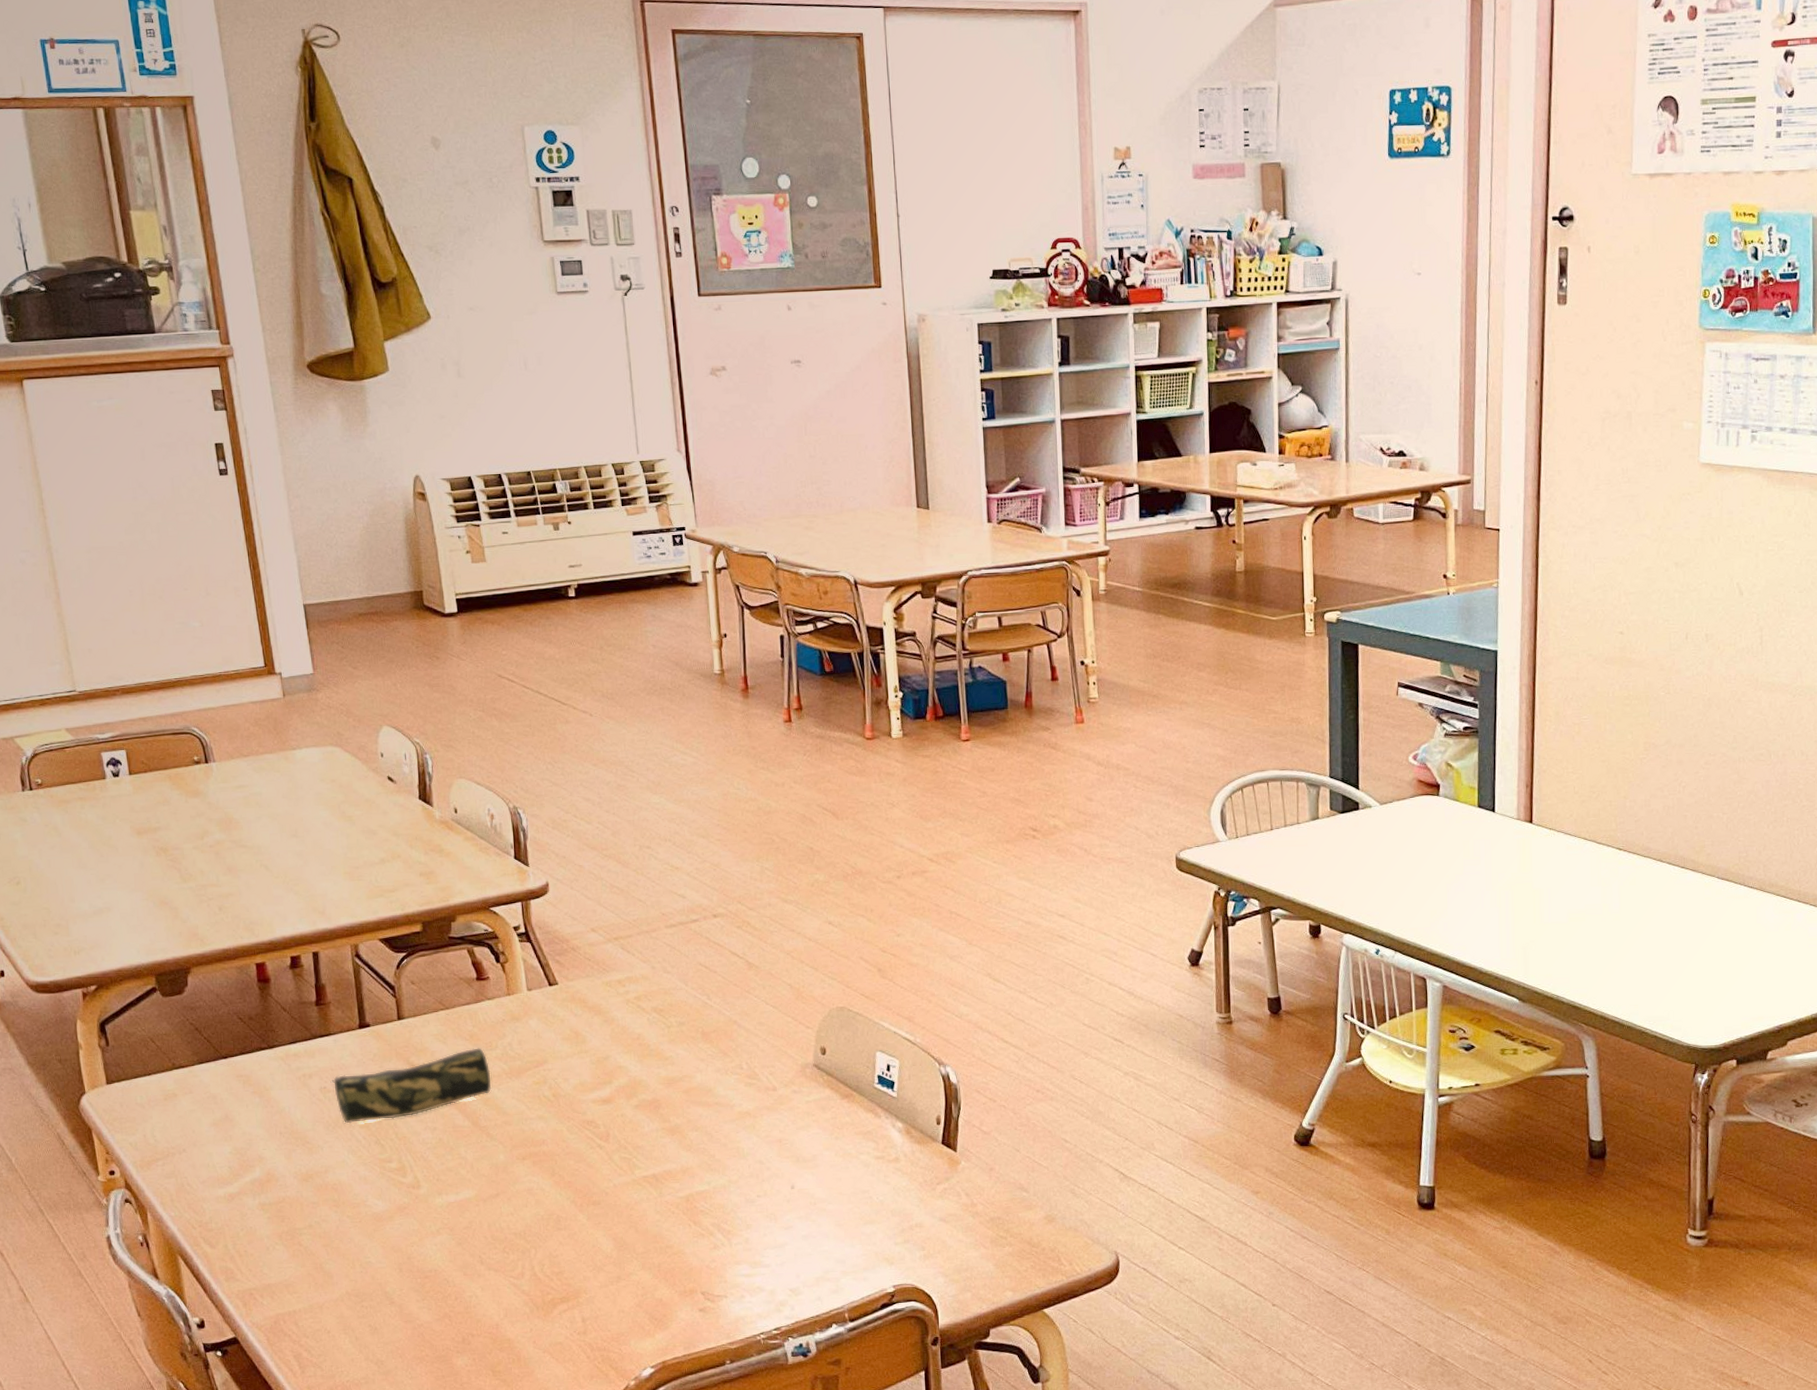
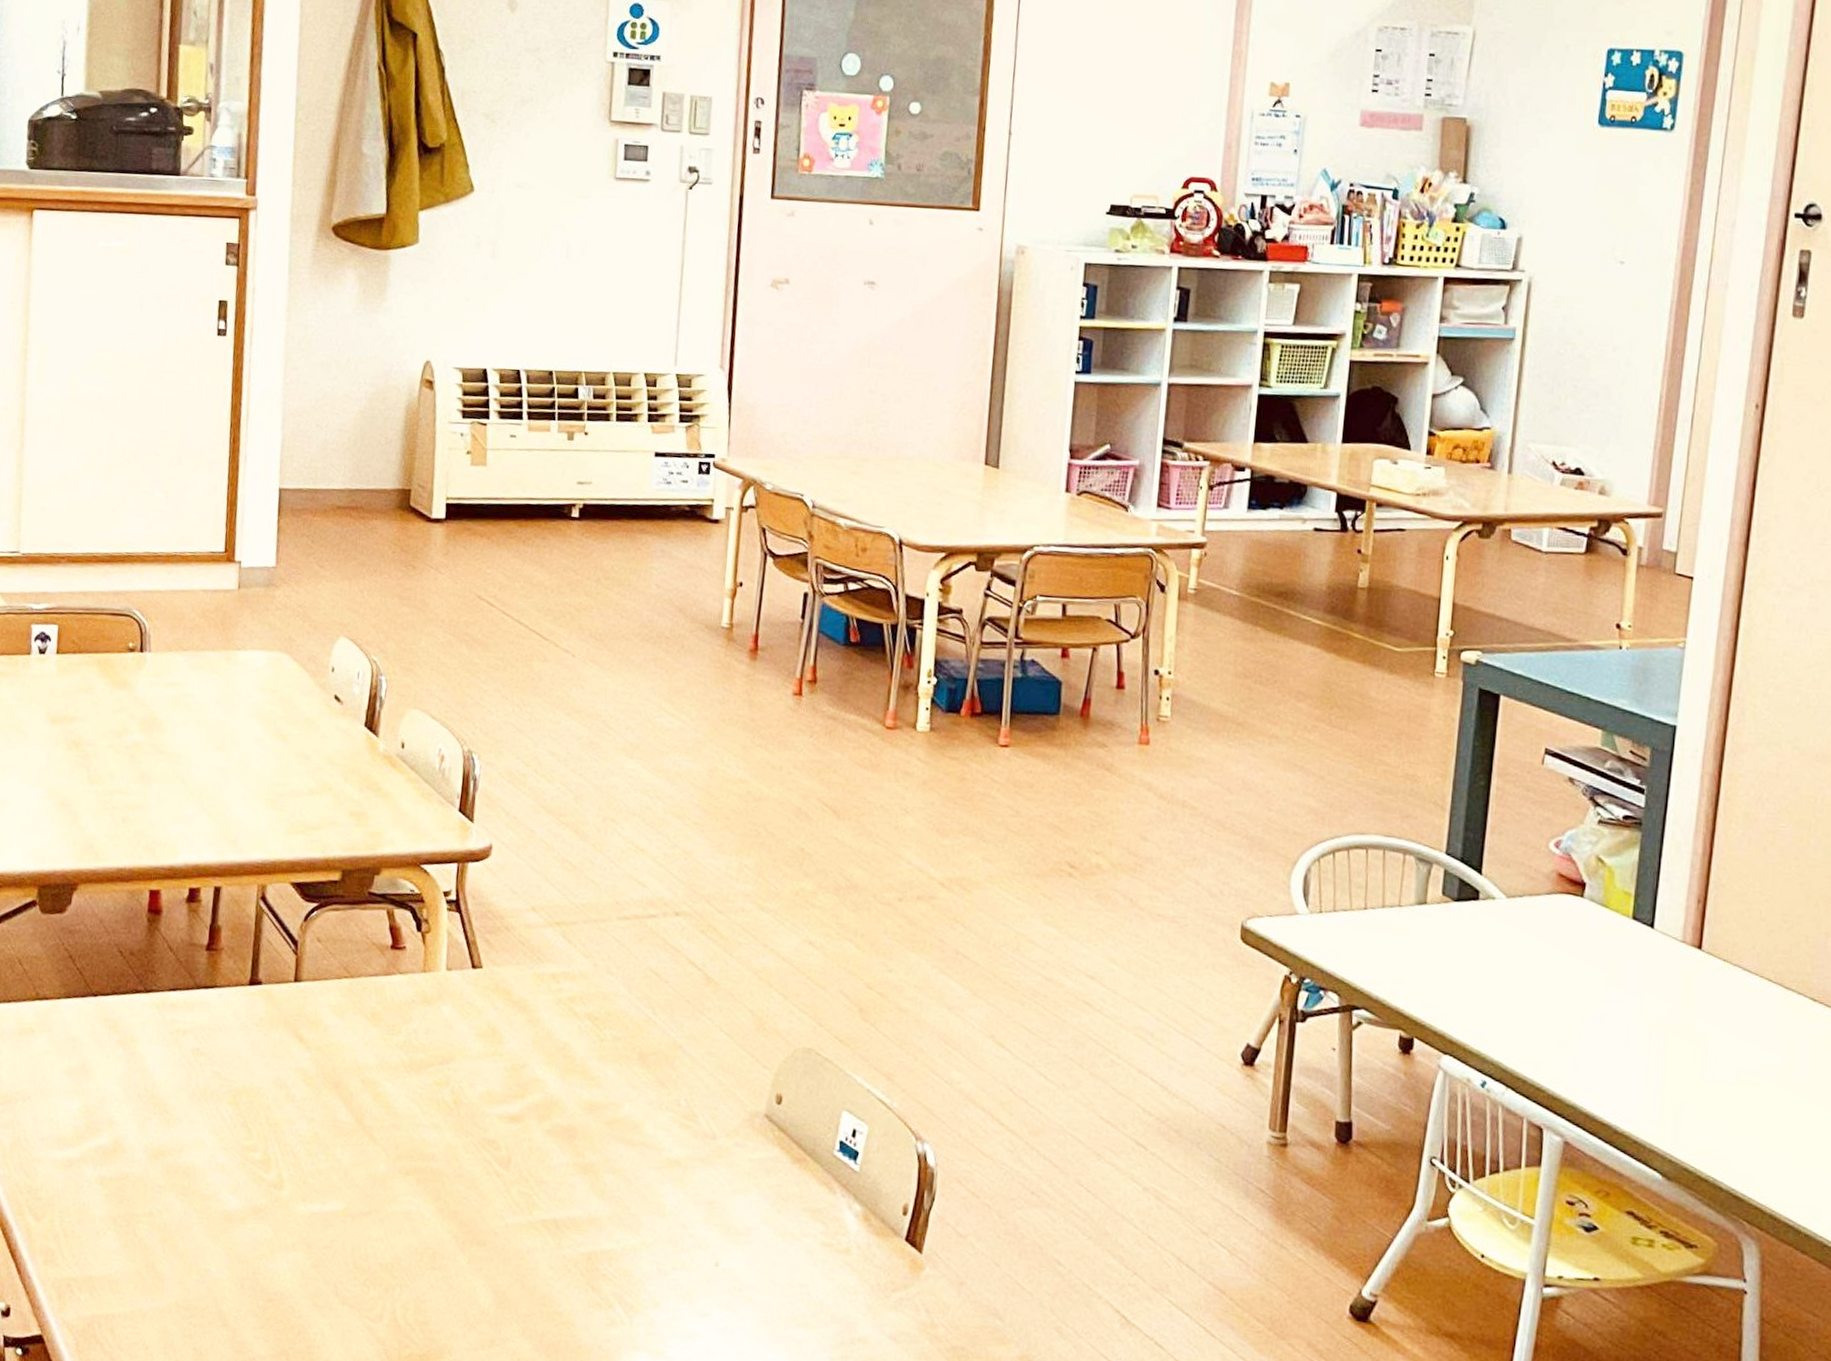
pencil case: present [330,1048,492,1124] -> none [205,1029,388,1100]

